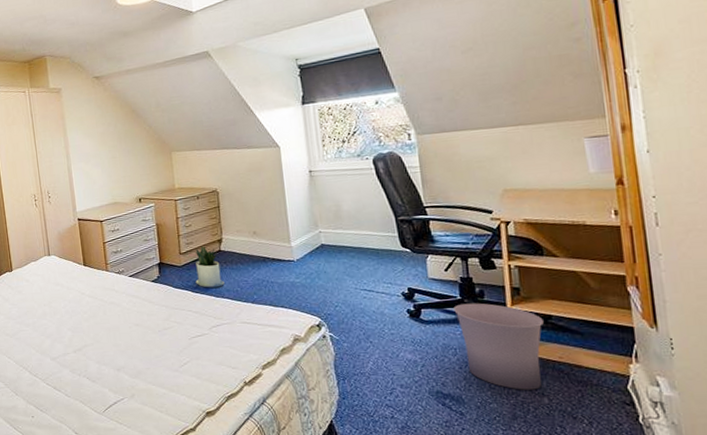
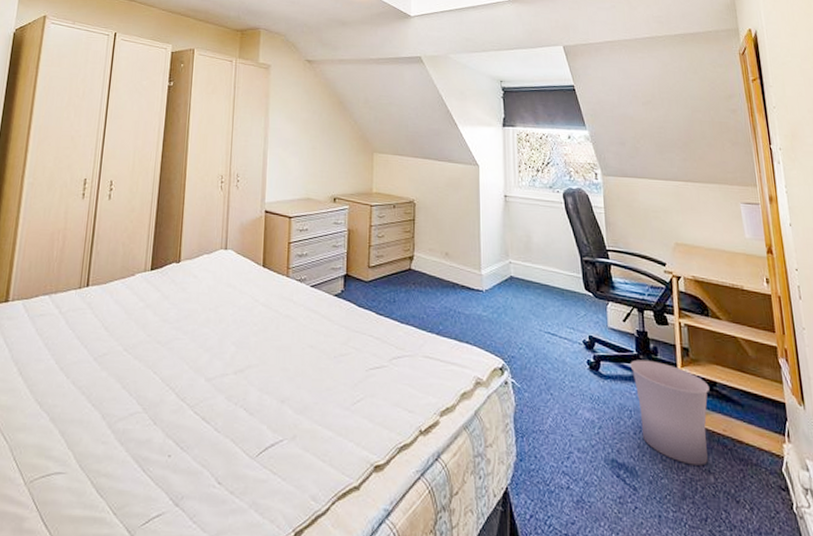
planter: present [195,246,225,288] -> none [381,261,411,312]

